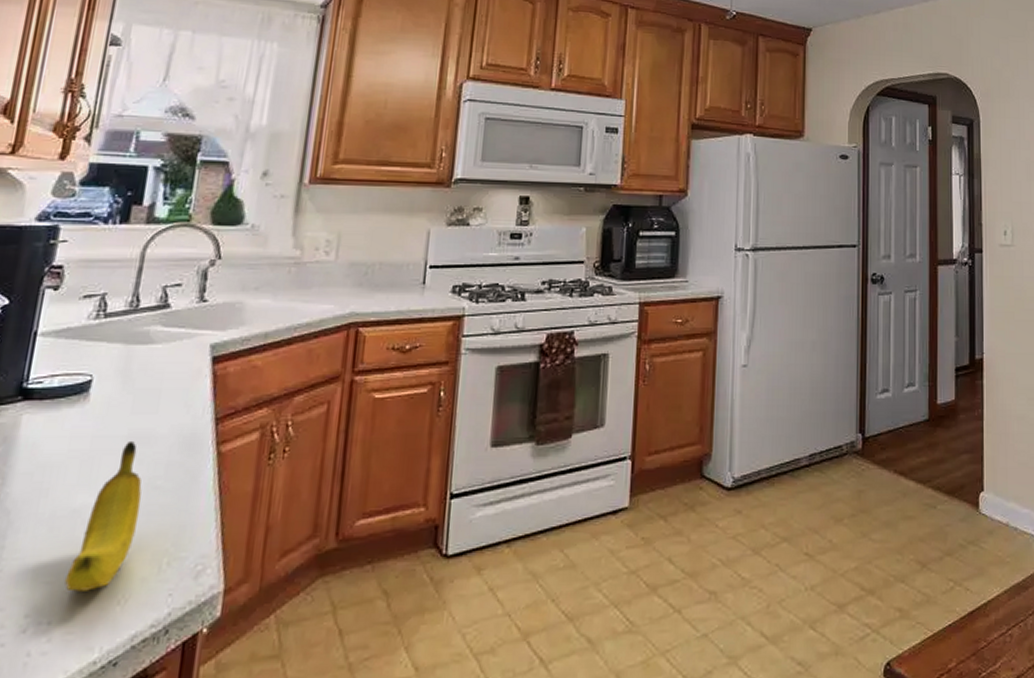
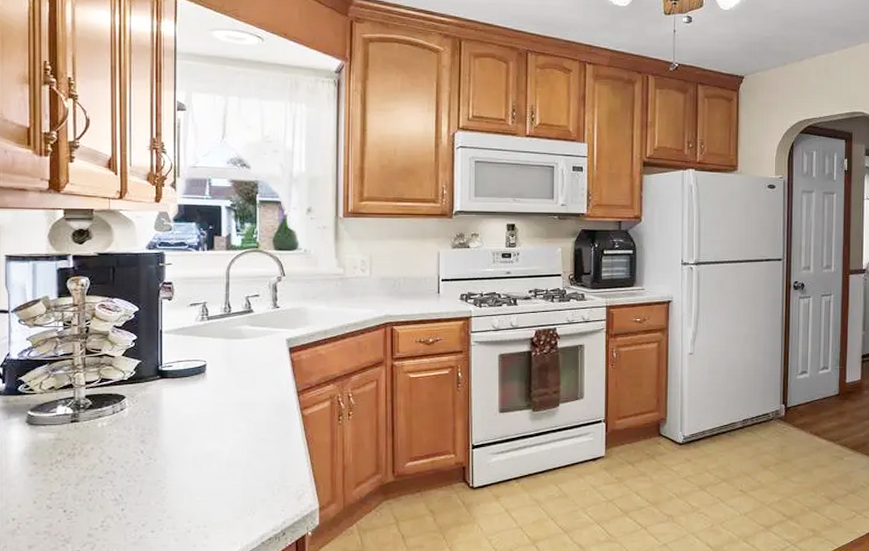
fruit: present [65,442,142,592] -> none [211,407,254,507]

